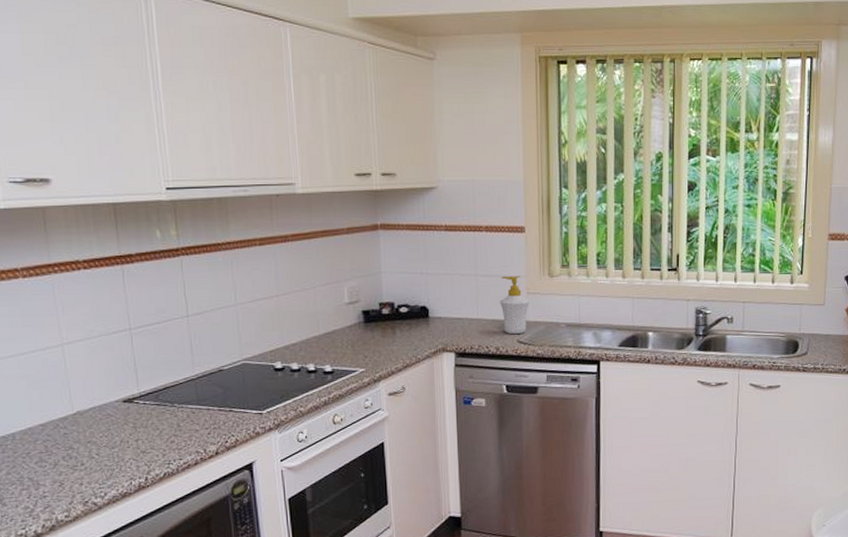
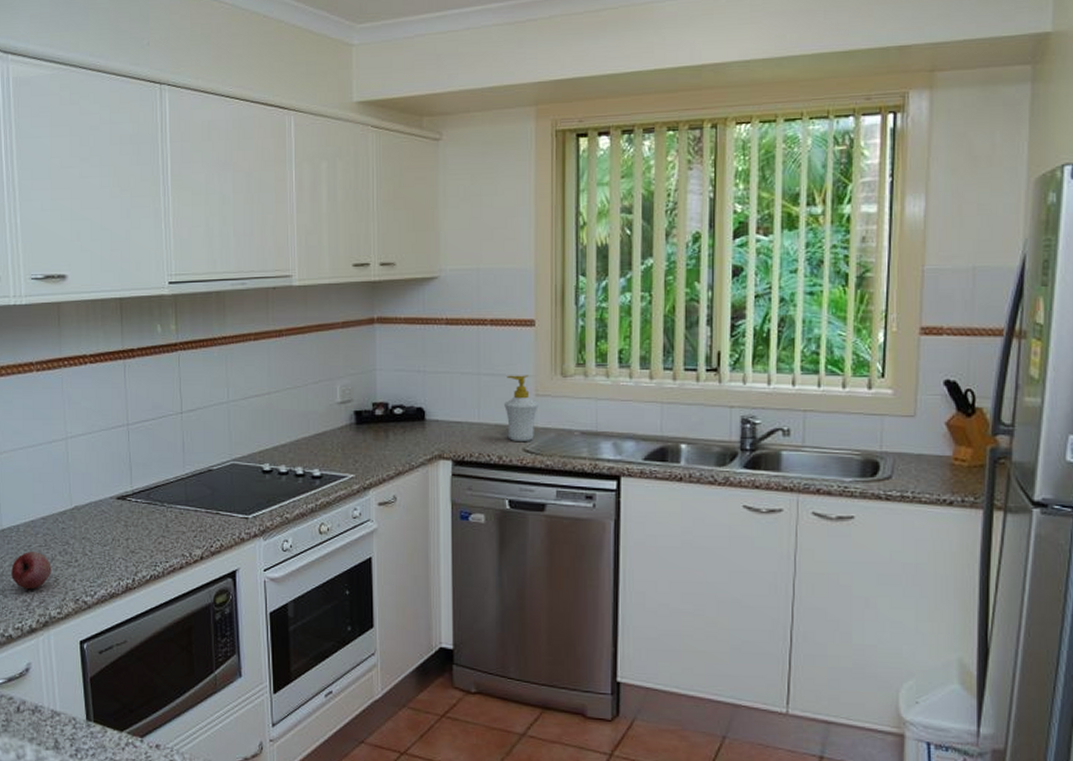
fruit: none [9,458,56,496] -> present [11,552,52,590]

